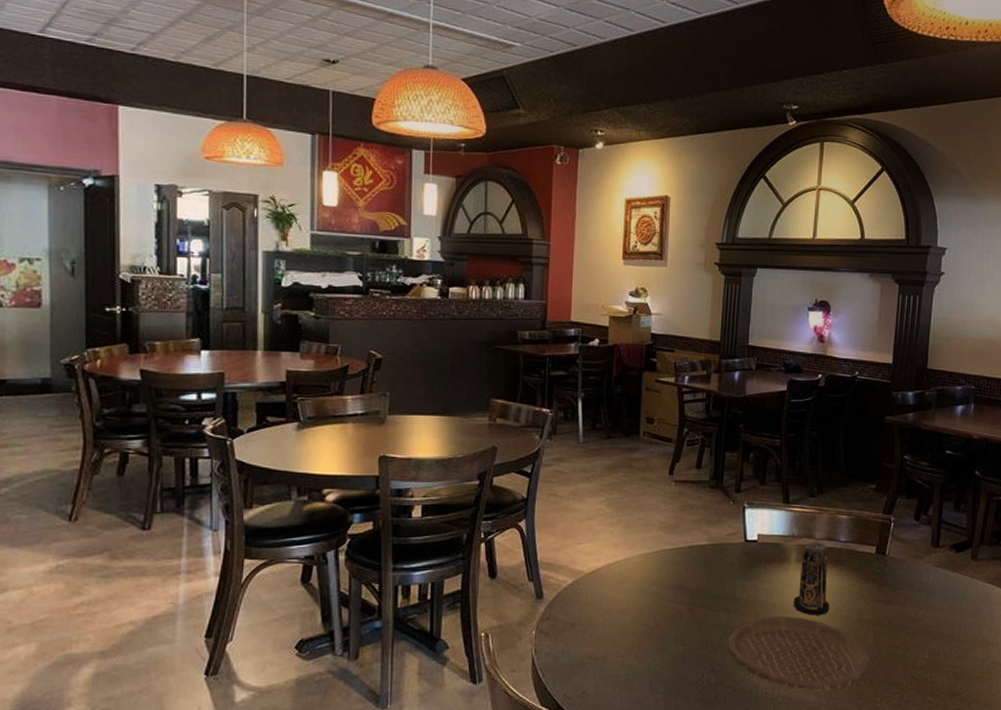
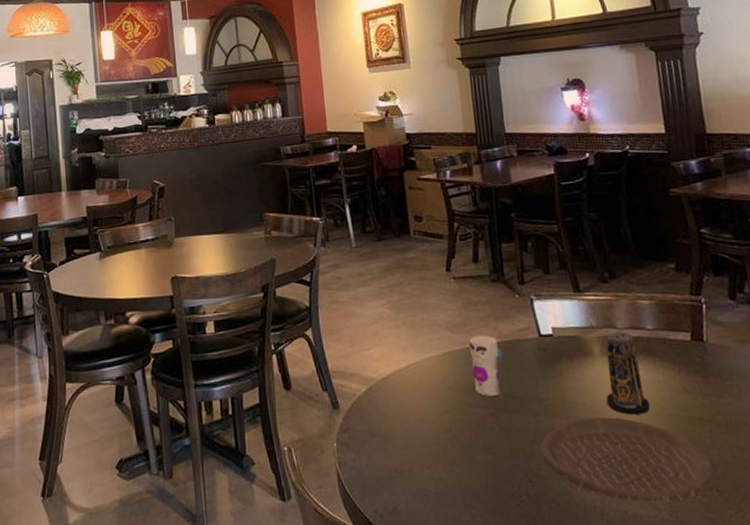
toy: none [677,537,709,594] -> present [468,335,505,397]

